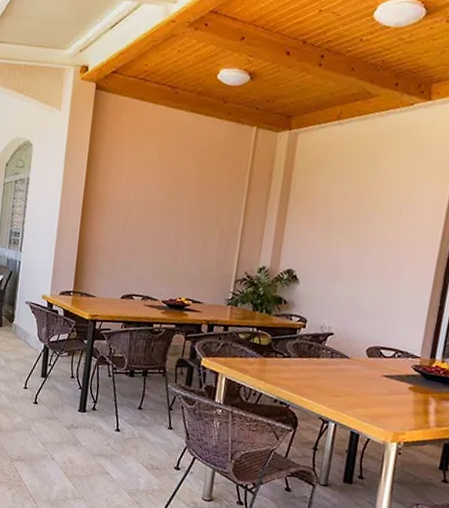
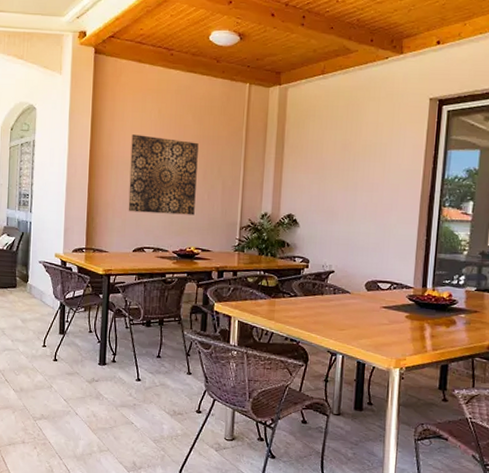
wall art: none [119,176,198,265] -> present [128,134,199,215]

